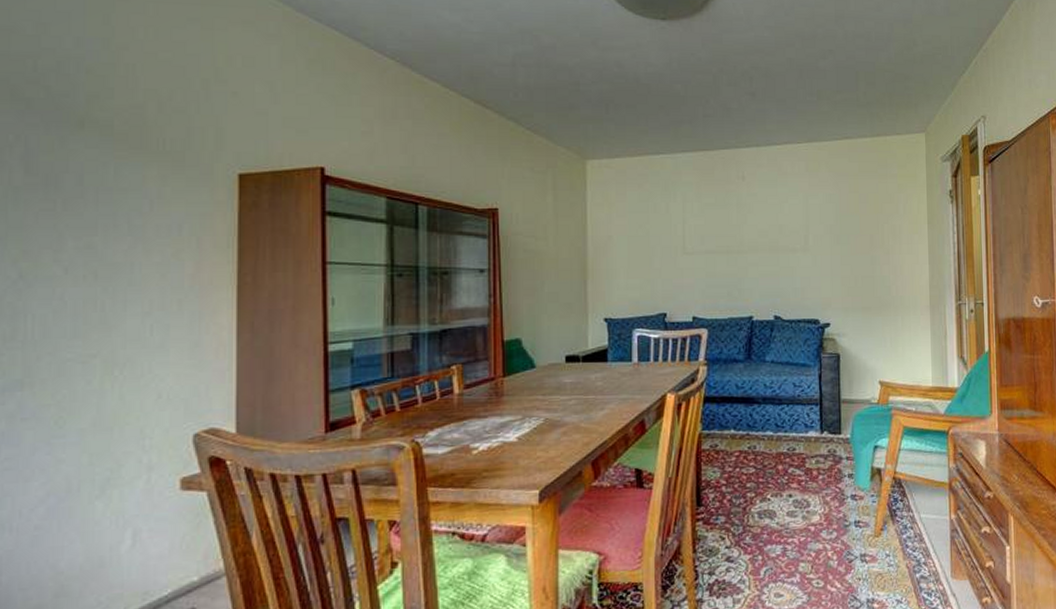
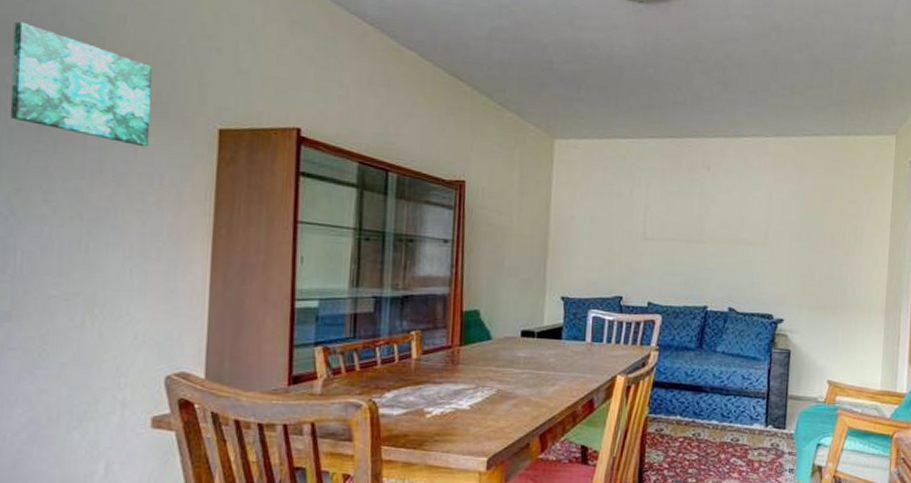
wall art: none [14,78,165,198] -> present [10,21,152,147]

